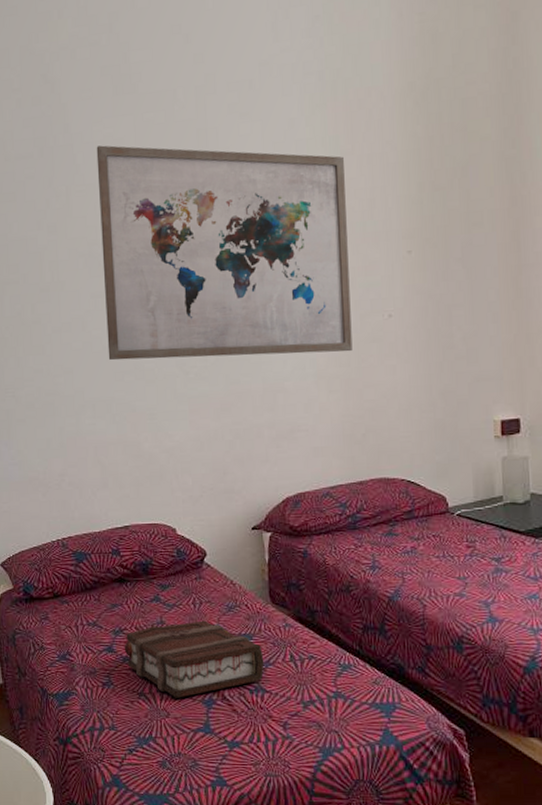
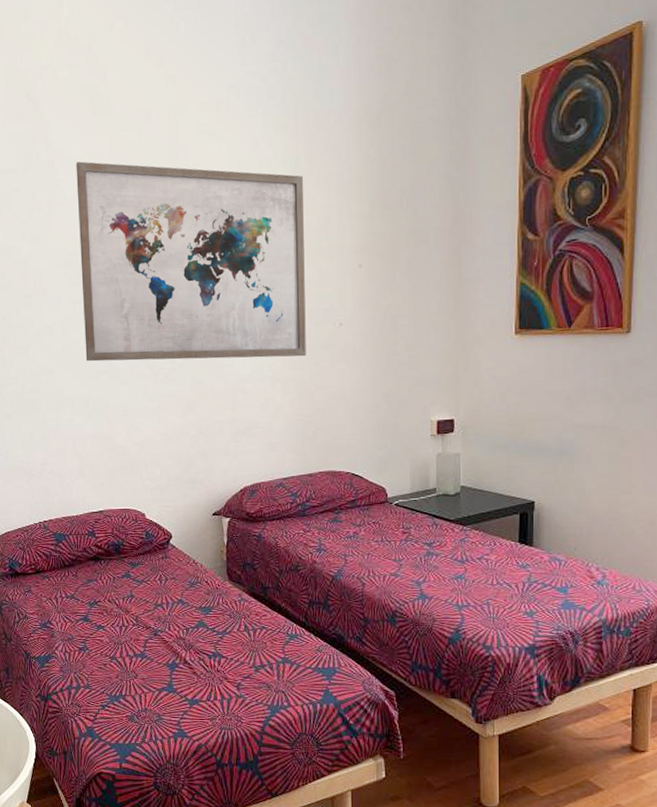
book: present [124,620,265,698] -> none [98,594,222,662]

